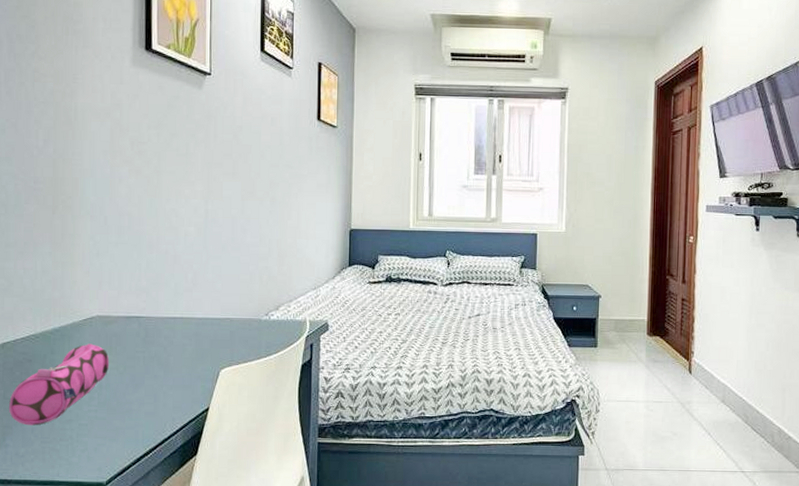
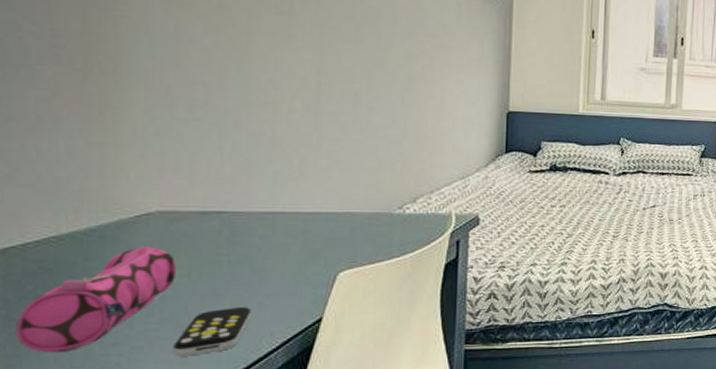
remote control: none [106,396,160,434] -> present [173,307,252,357]

